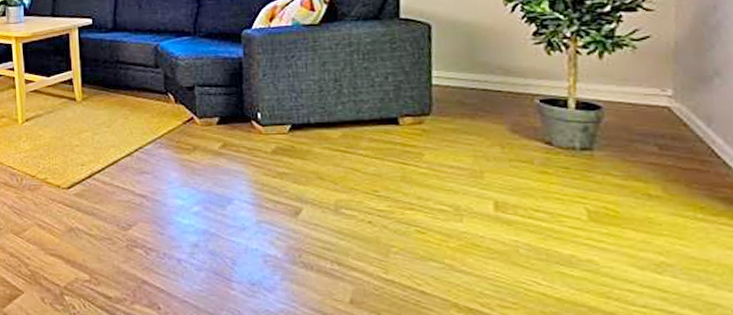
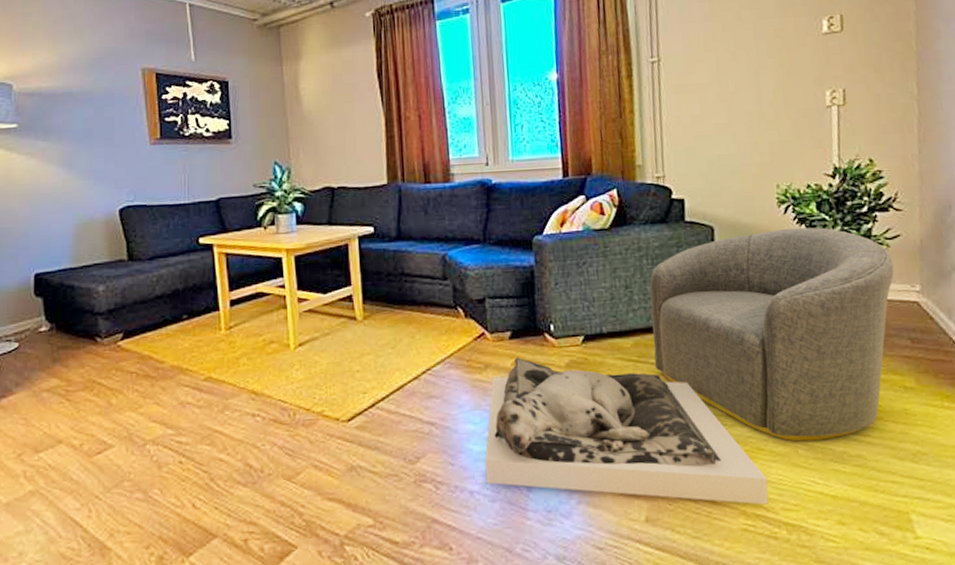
dog bed: none [192,141,484,300] -> present [484,357,769,505]
armchair: none [360,26,641,242] -> present [650,227,895,442]

